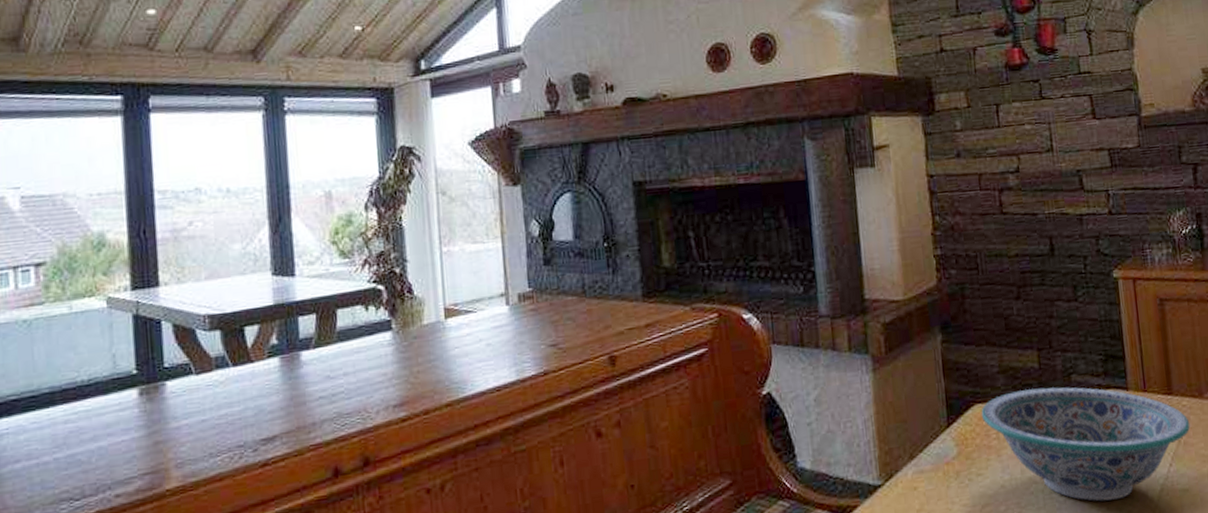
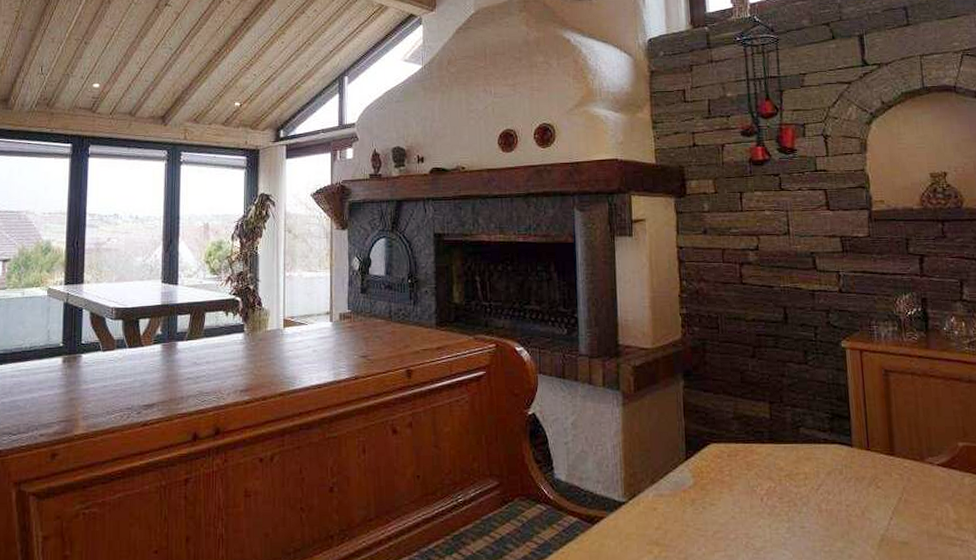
decorative bowl: present [981,387,1190,502] -> none [716,436,911,543]

